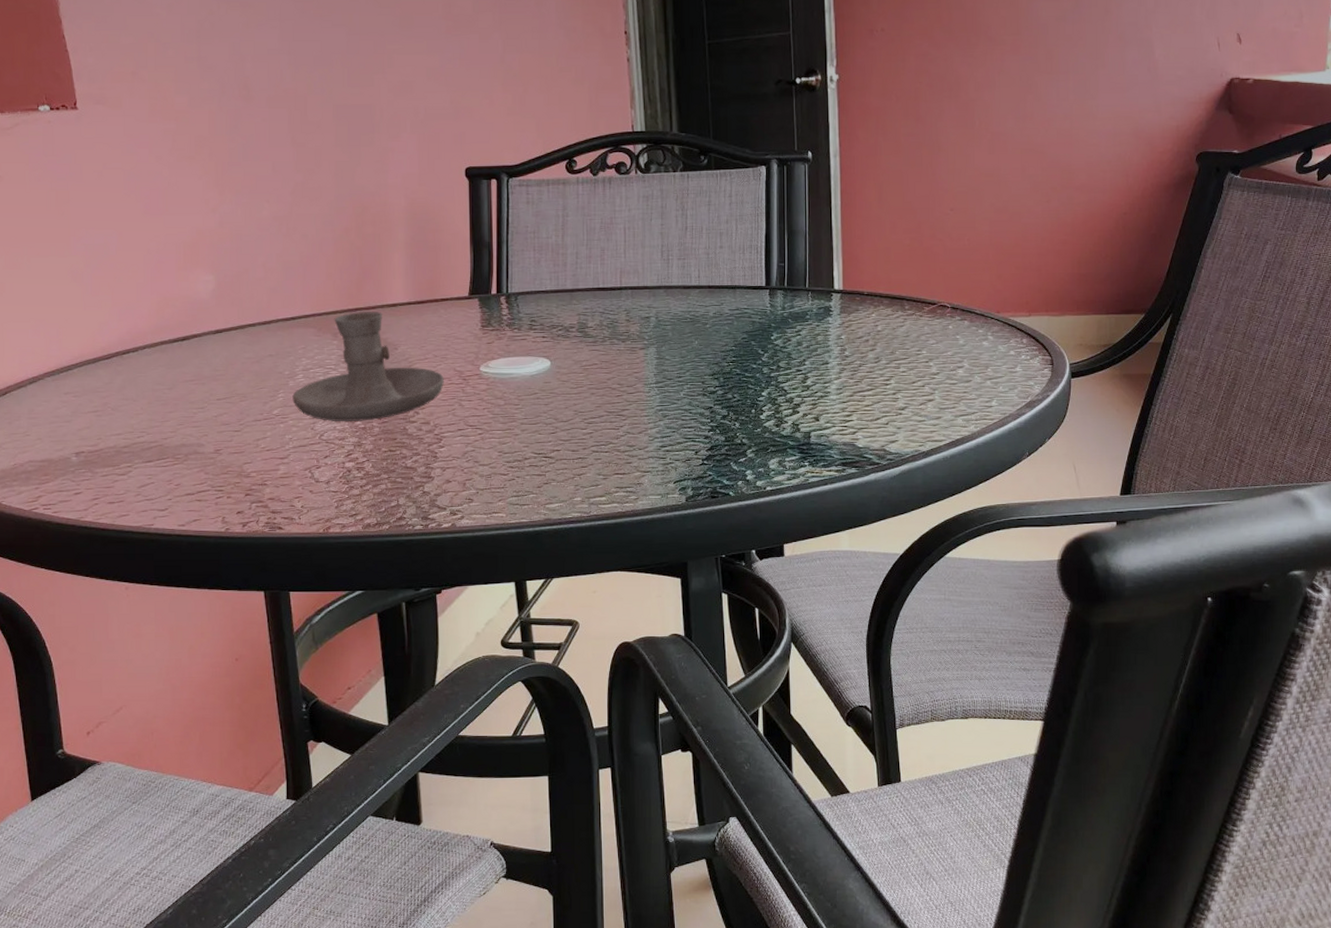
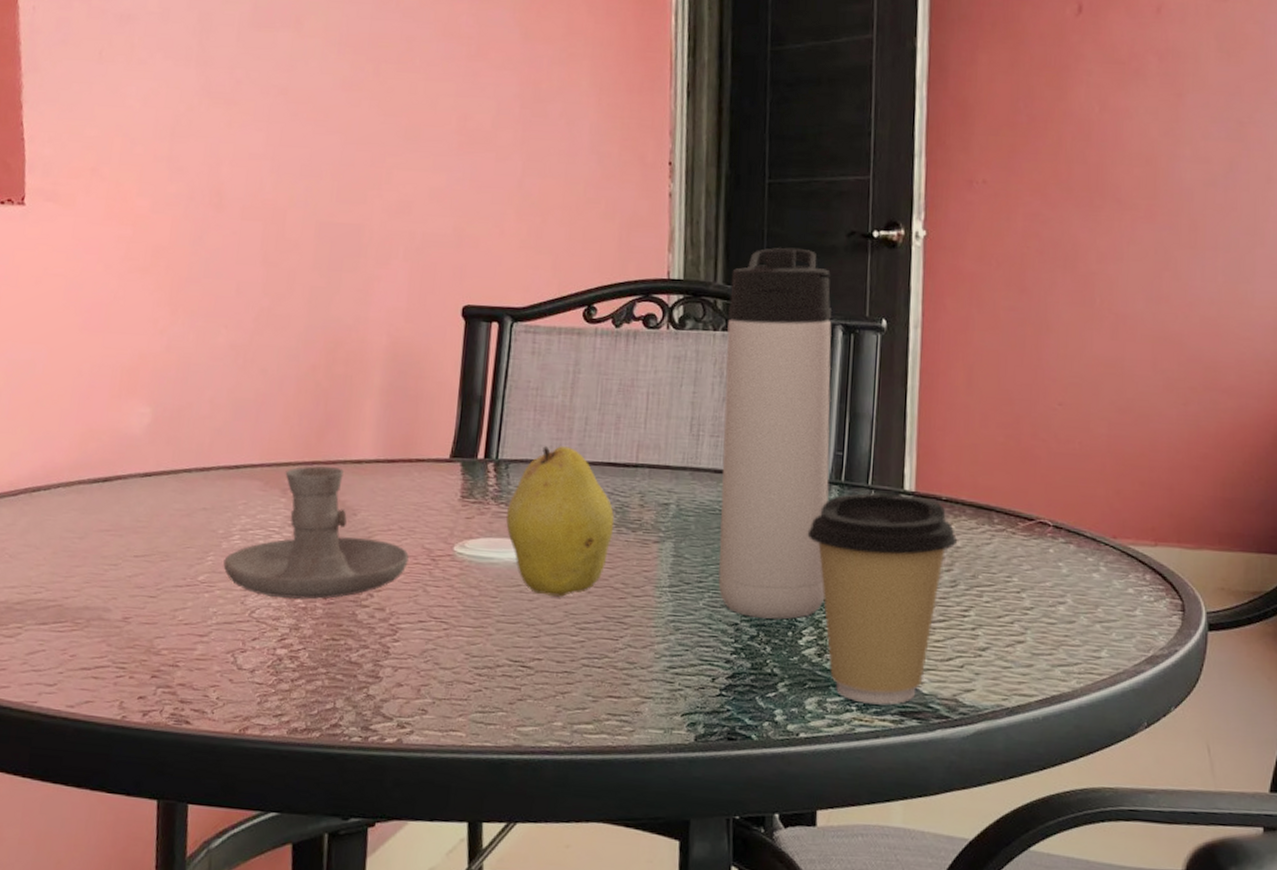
fruit: none [520,278,606,399] -> present [506,446,614,597]
thermos bottle: none [684,97,779,402] -> present [718,247,832,621]
coffee cup: none [761,292,877,459] -> present [807,493,957,705]

